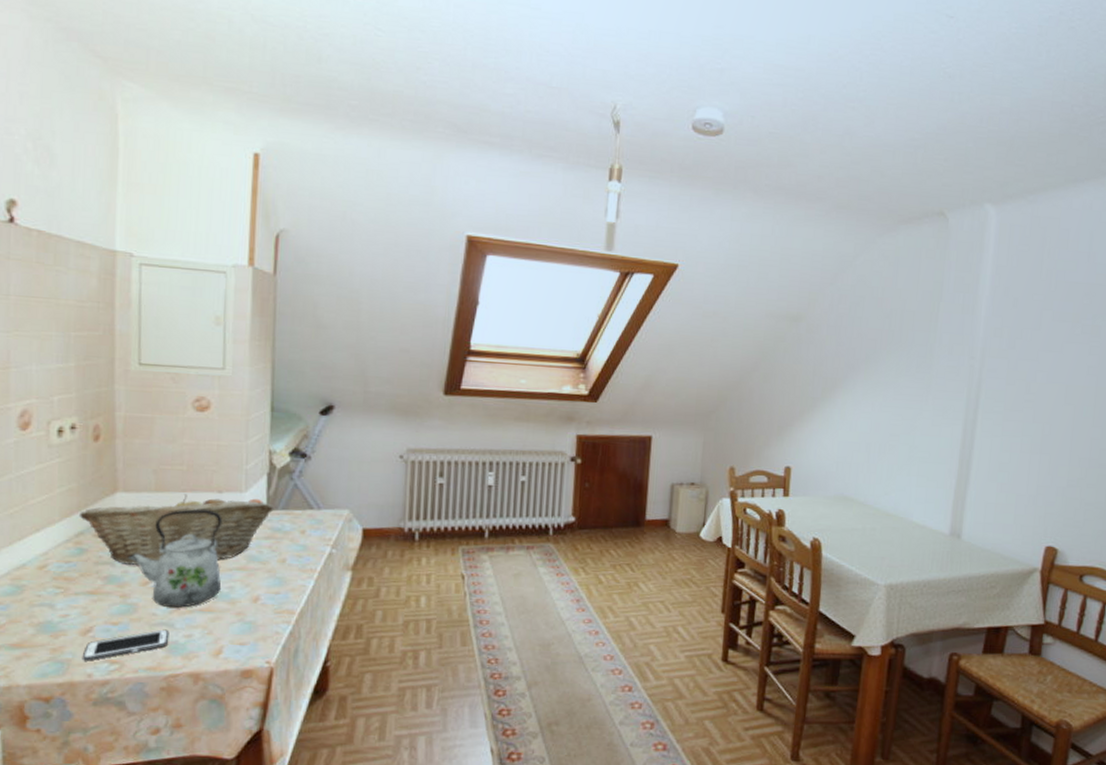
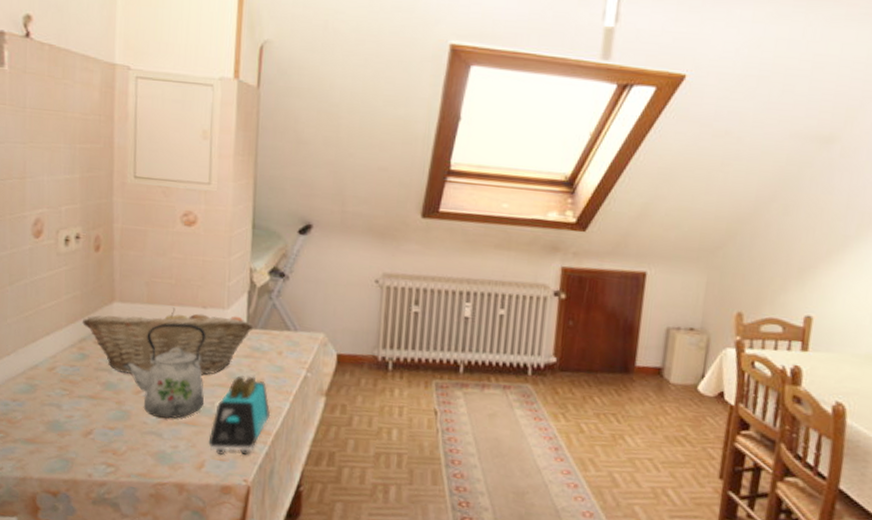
cell phone: present [82,629,169,661] -> none [83,438,158,462]
toaster: none [226,557,294,640] -> present [208,375,271,456]

